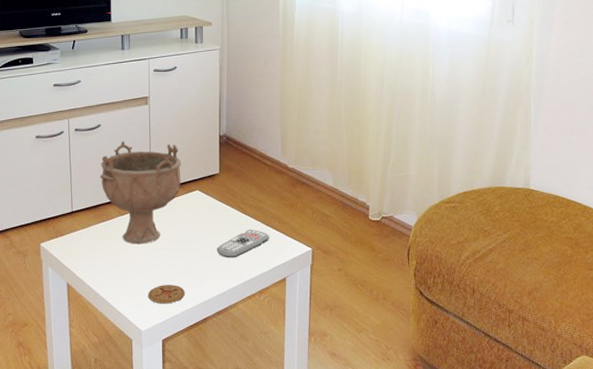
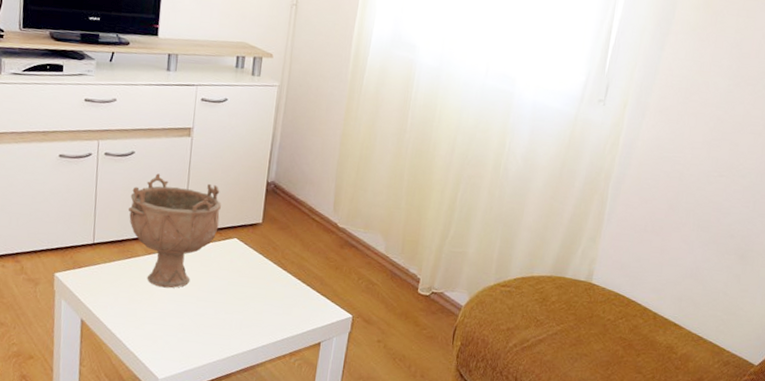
coaster: present [147,285,185,304] -> none [168,333,210,354]
remote control: present [217,229,269,258] -> none [249,286,308,315]

